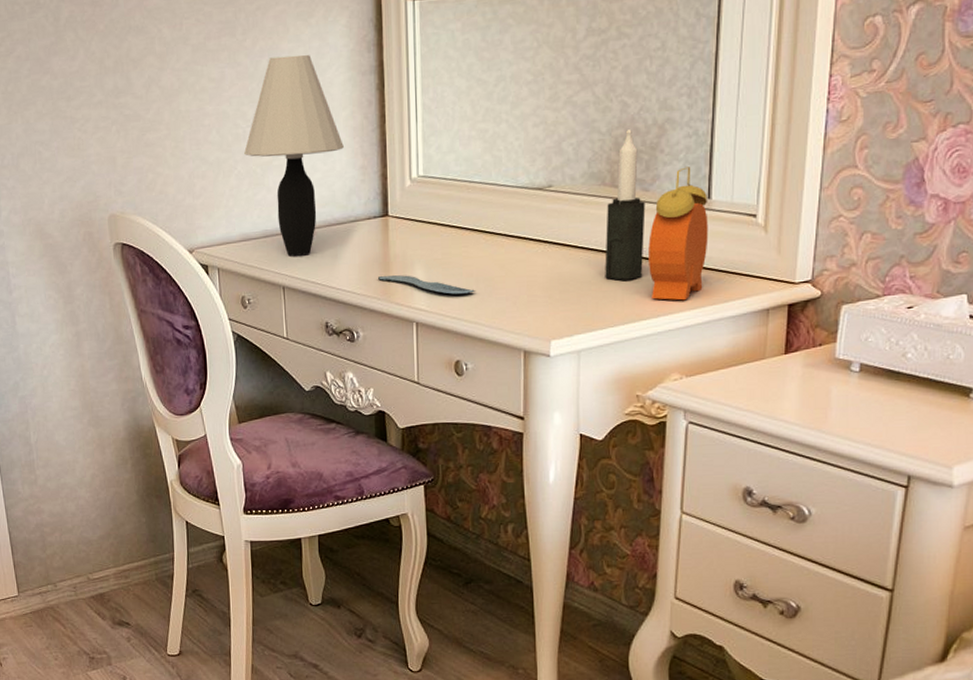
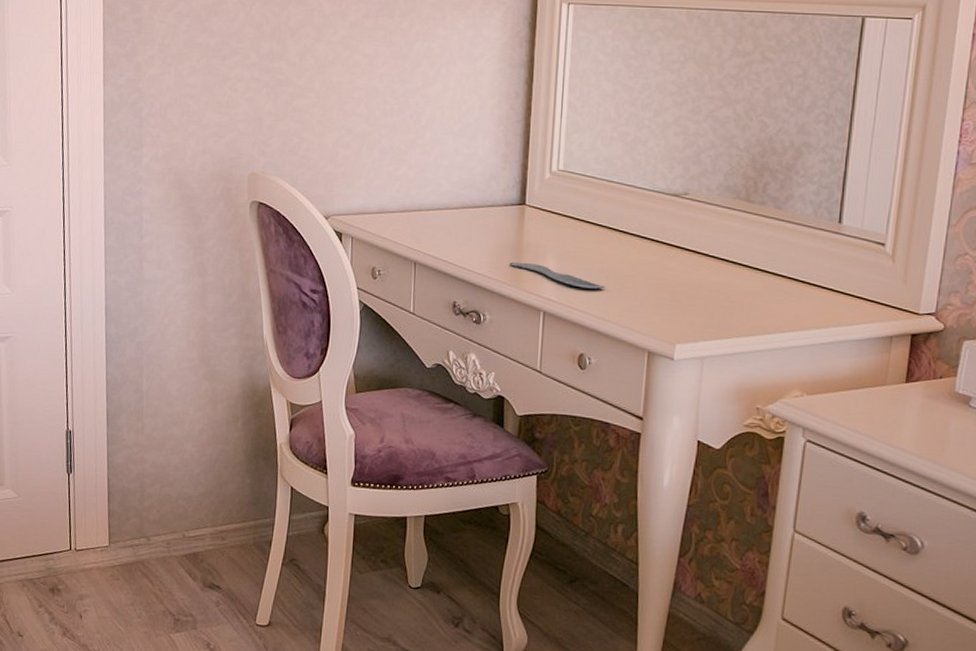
table lamp: present [244,54,344,256] -> none [390,41,488,234]
candle: present [605,129,645,280] -> none [733,149,778,293]
alarm clock: present [648,167,708,301] -> none [777,190,838,319]

